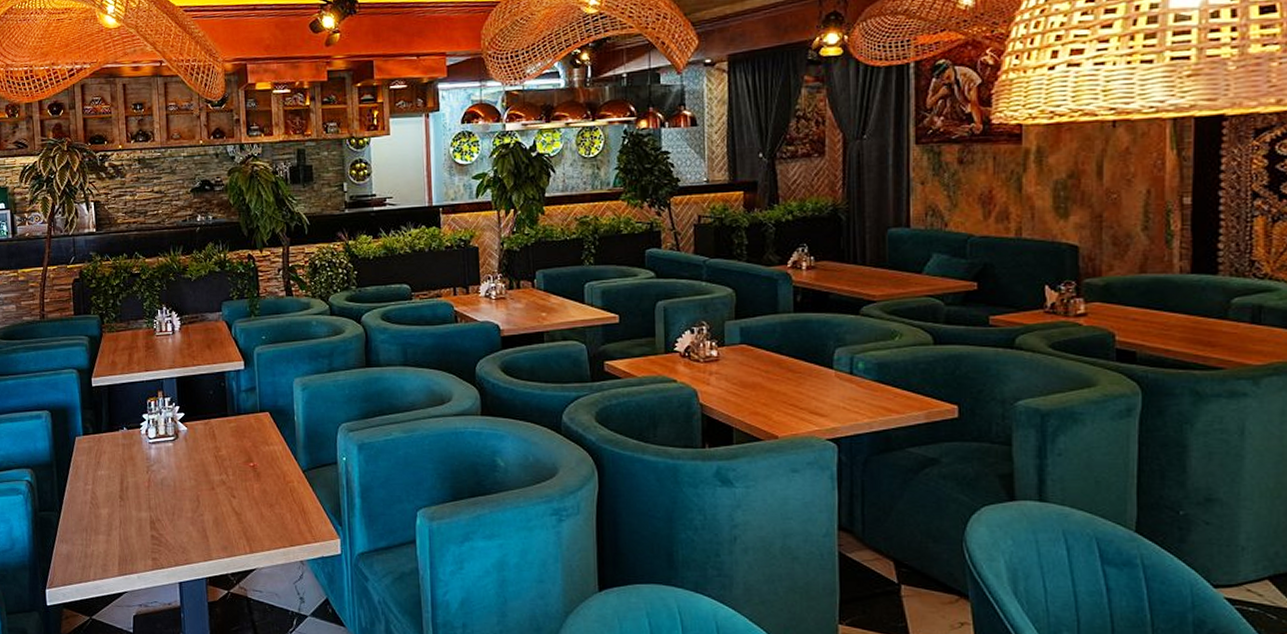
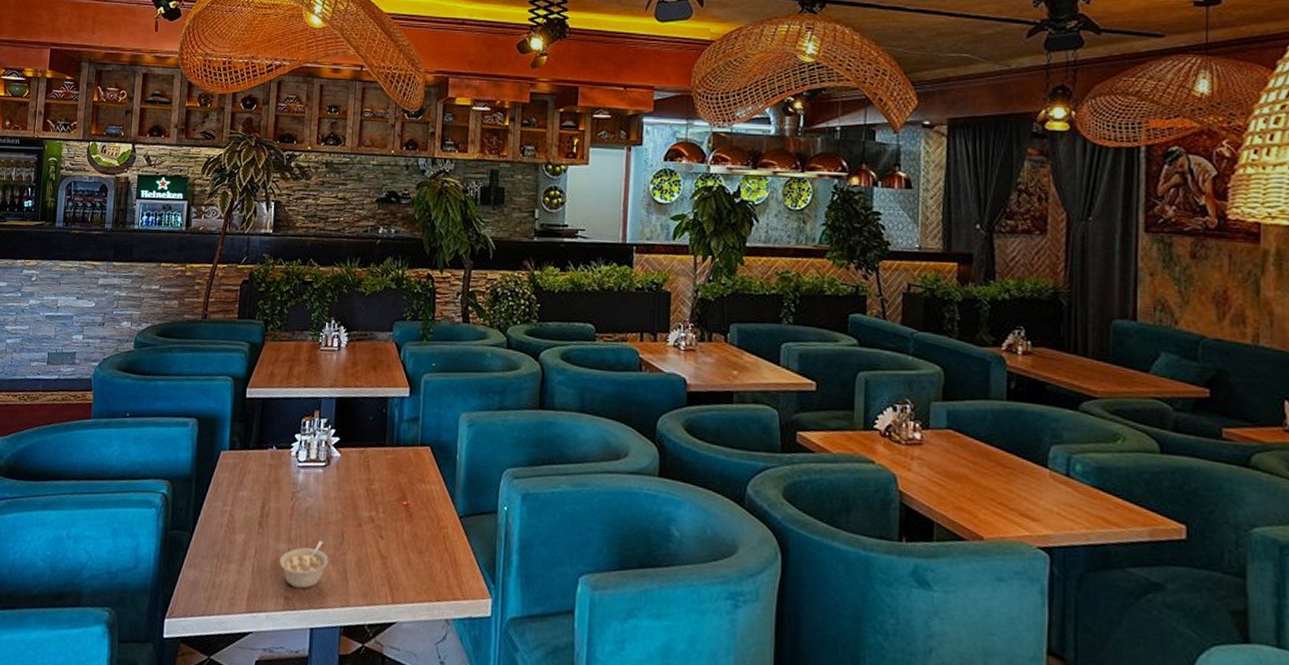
legume: none [143,505,189,549] -> present [279,540,329,589]

